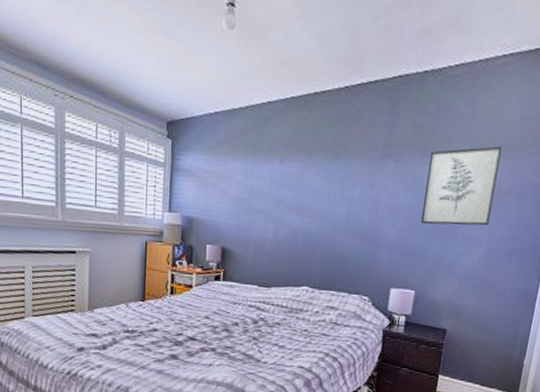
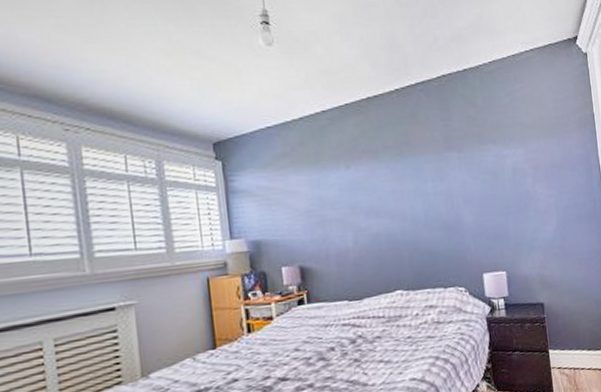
wall art: present [421,146,502,226] -> none [488,127,553,206]

